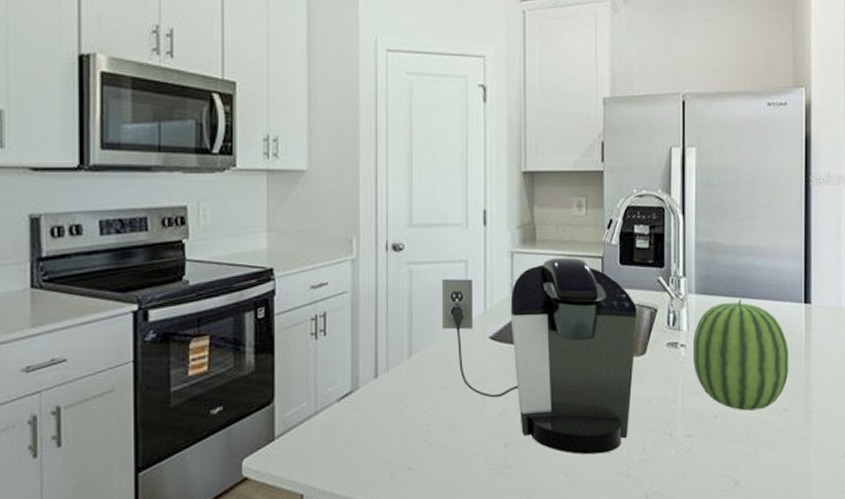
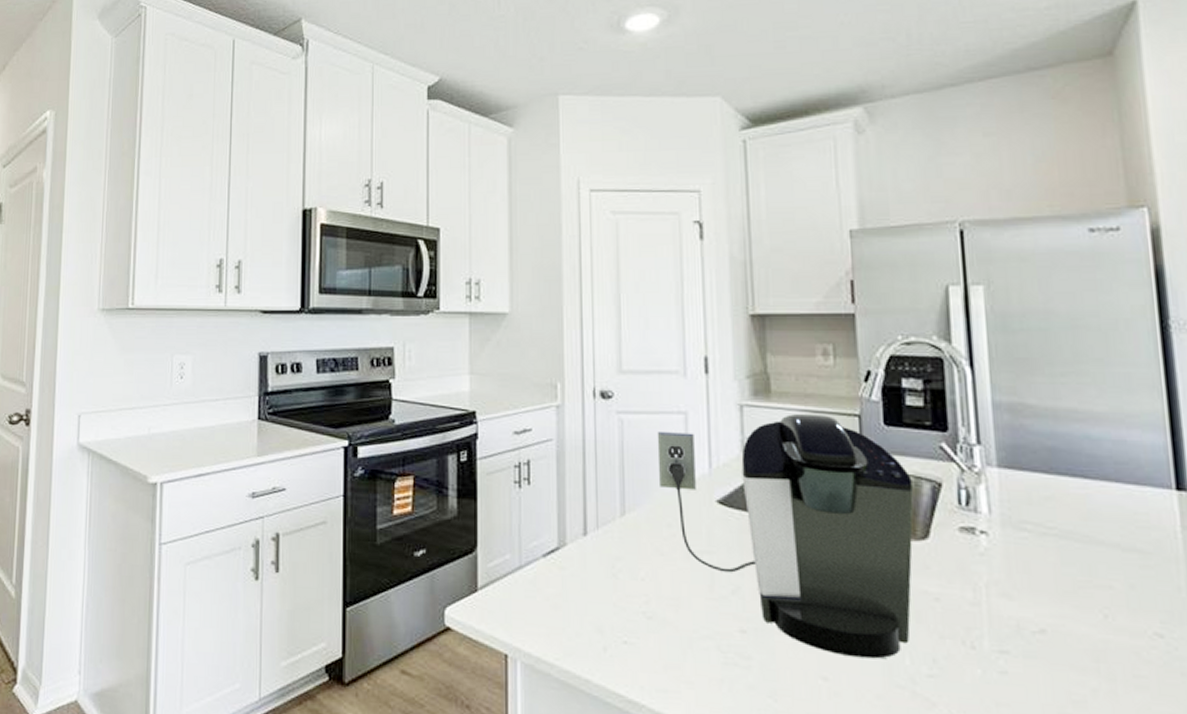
fruit: present [693,299,789,411] -> none [999,478,1160,630]

